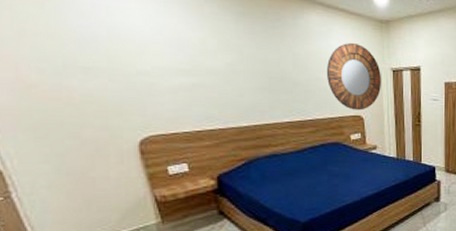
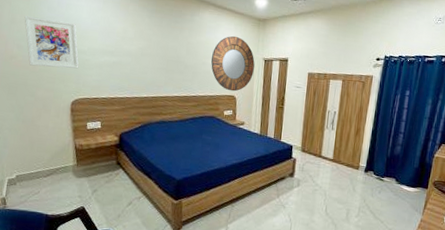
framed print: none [39,25,142,97] -> present [24,16,79,69]

